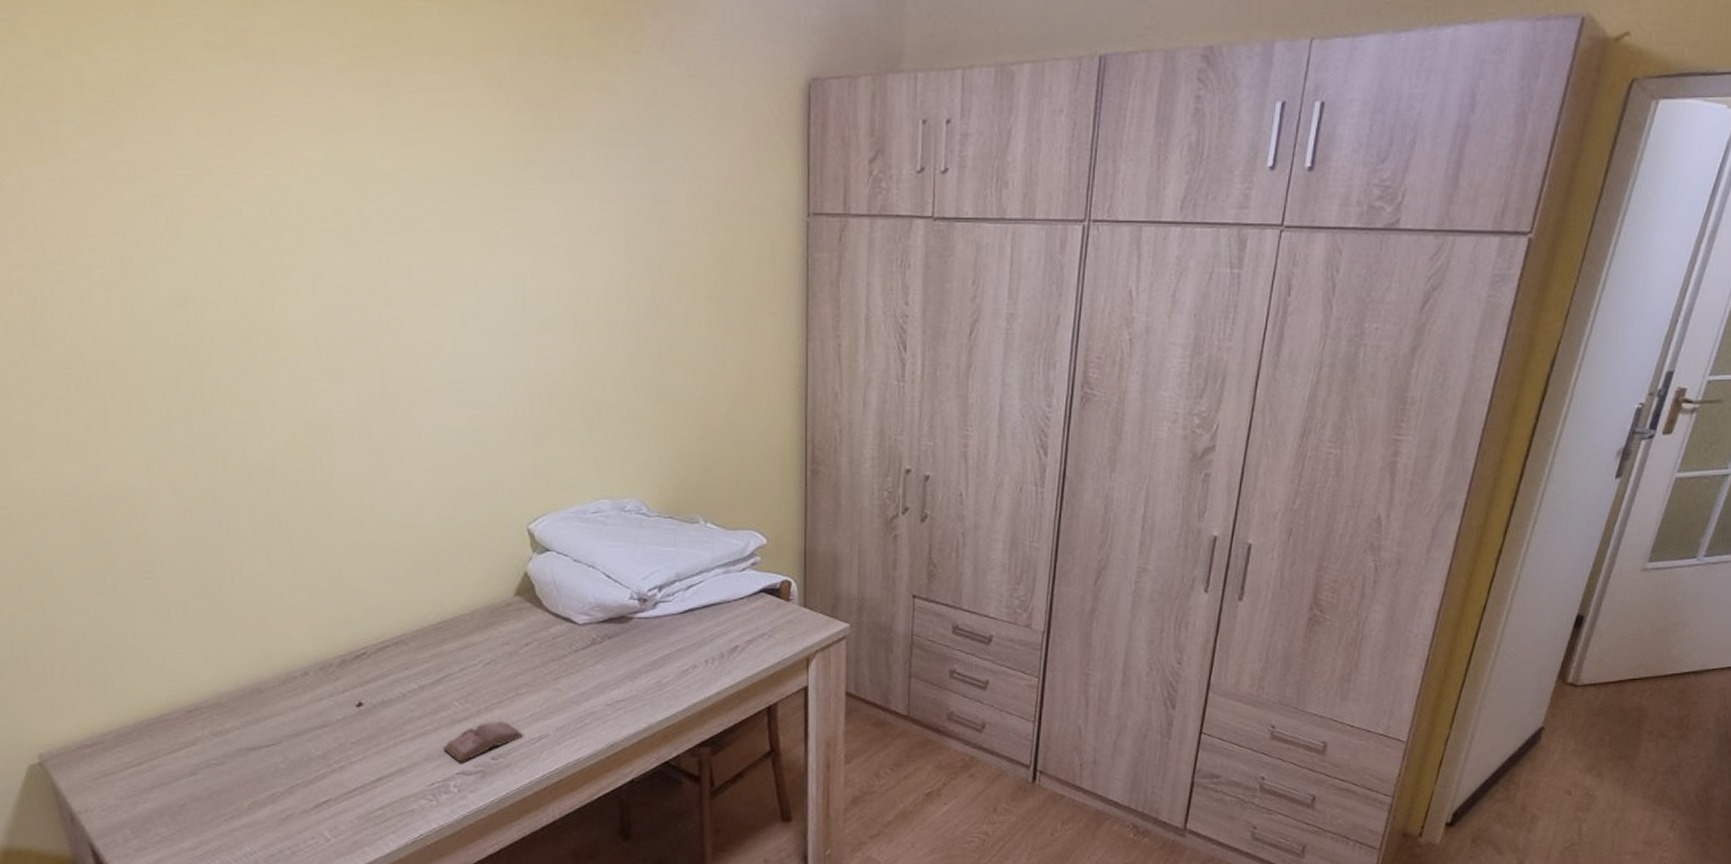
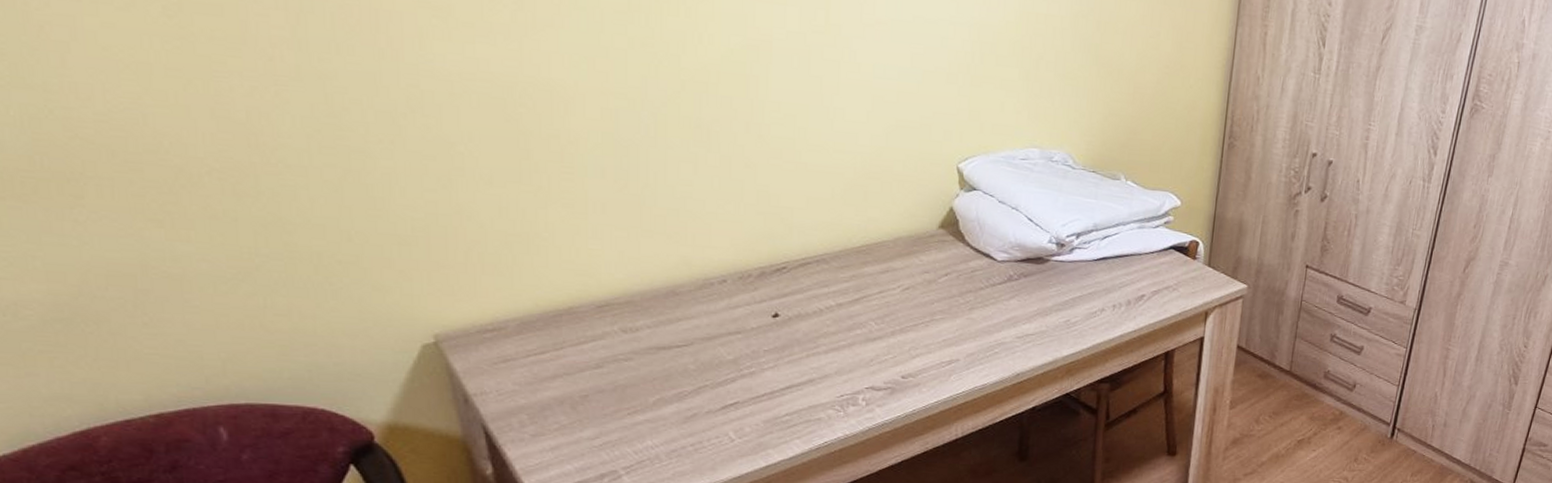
book: present [443,720,525,763] -> none [855,342,936,379]

